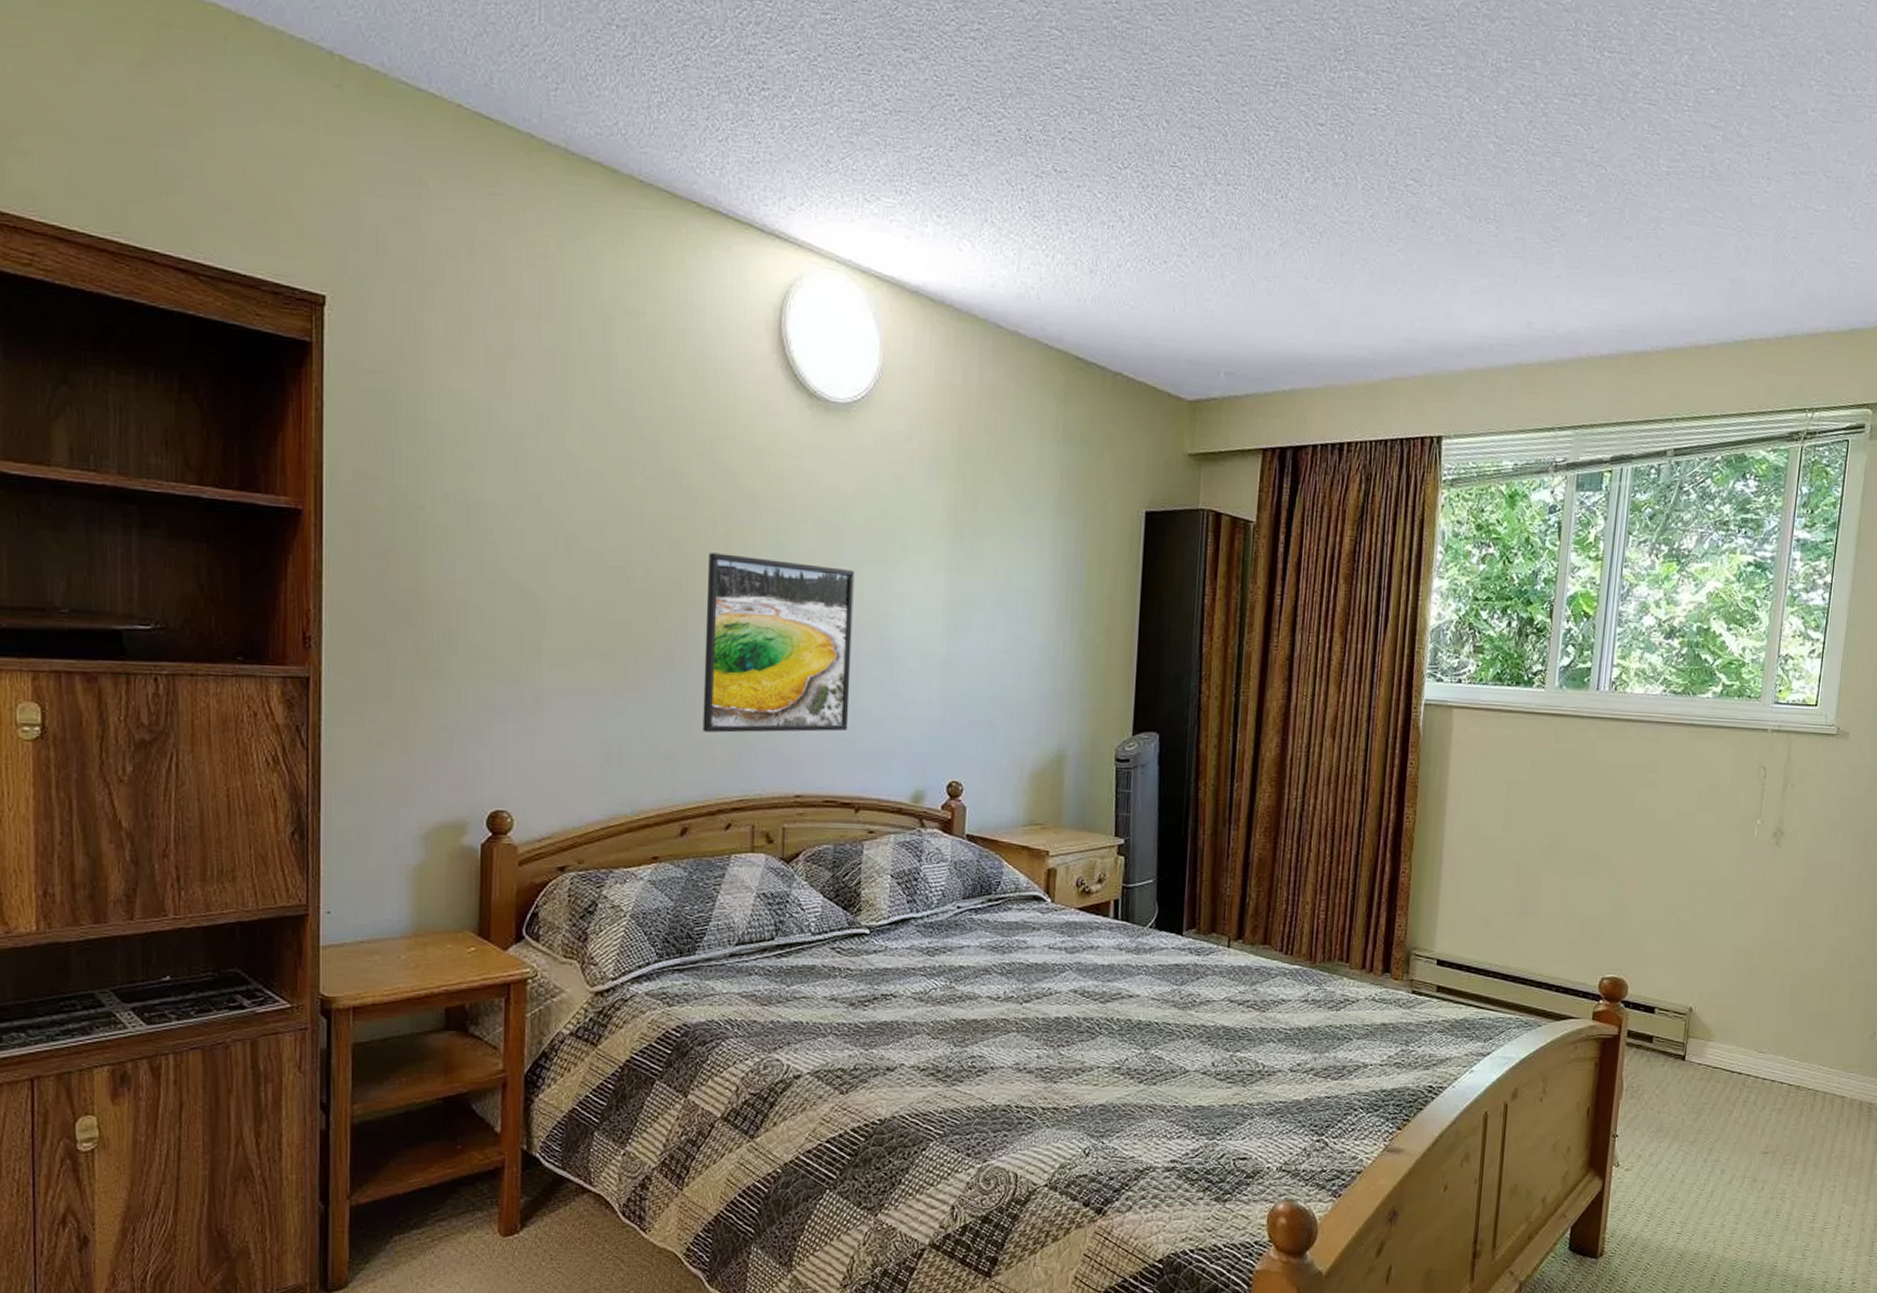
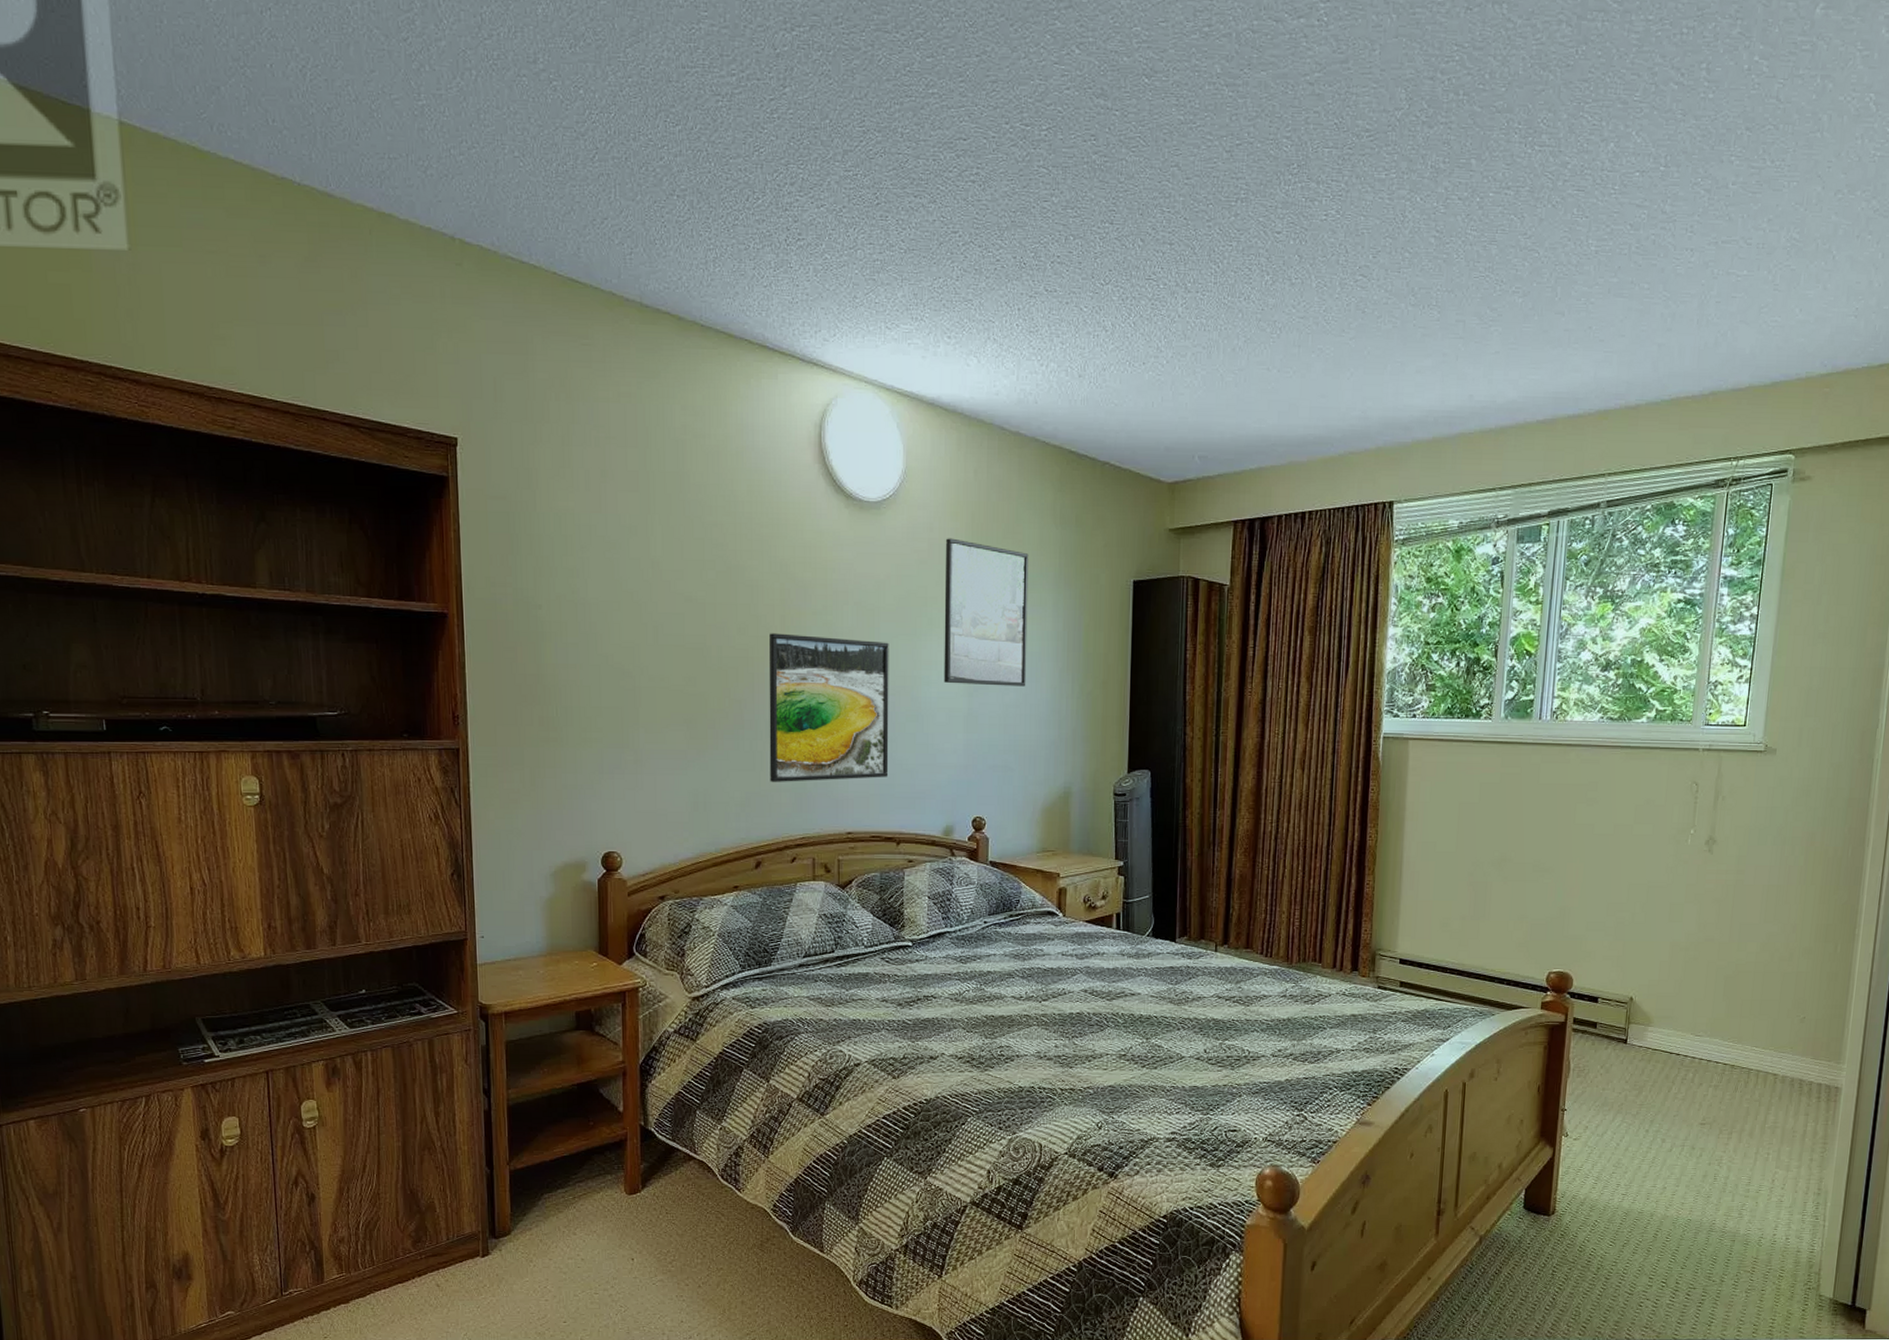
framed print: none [918,450,1025,629] -> present [944,538,1029,687]

